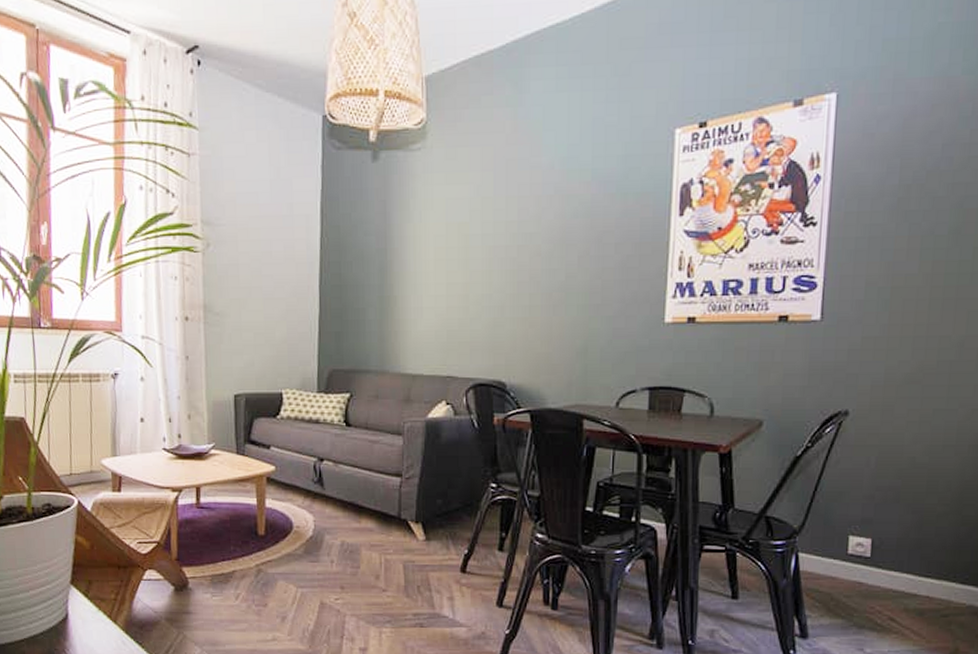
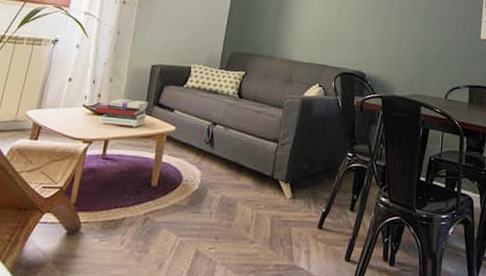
books: none [178,437,239,471] -> present [95,98,148,128]

